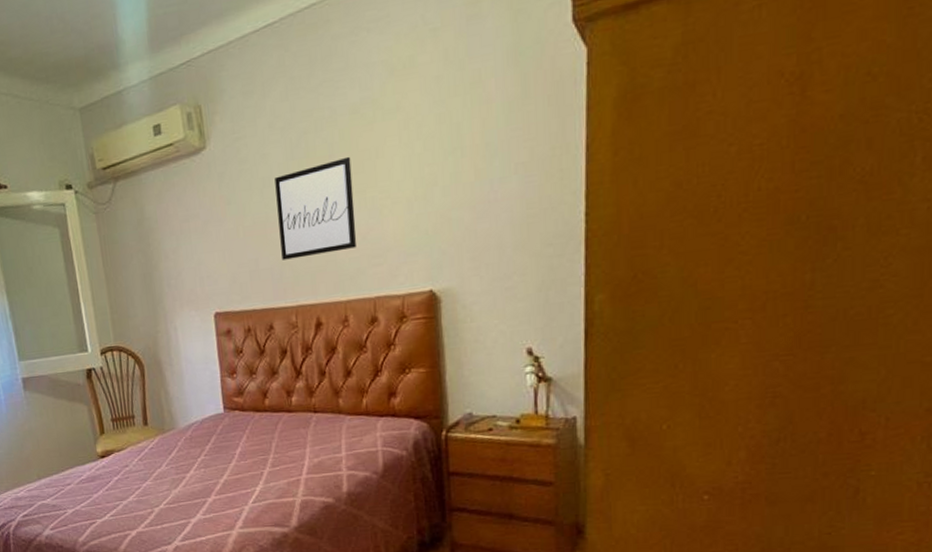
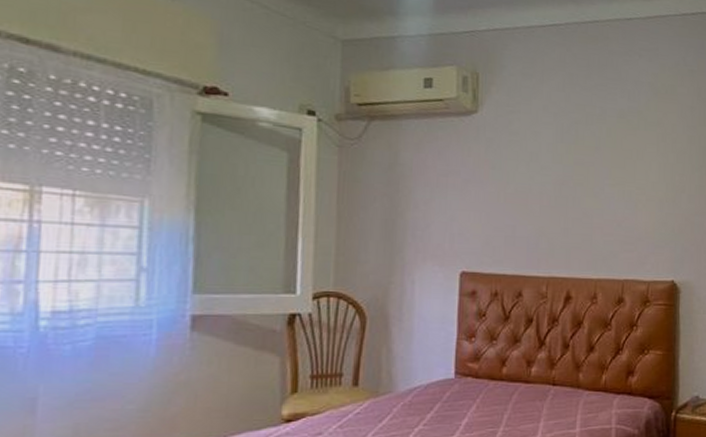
wall art: present [275,156,357,260] -> none [540,152,615,233]

